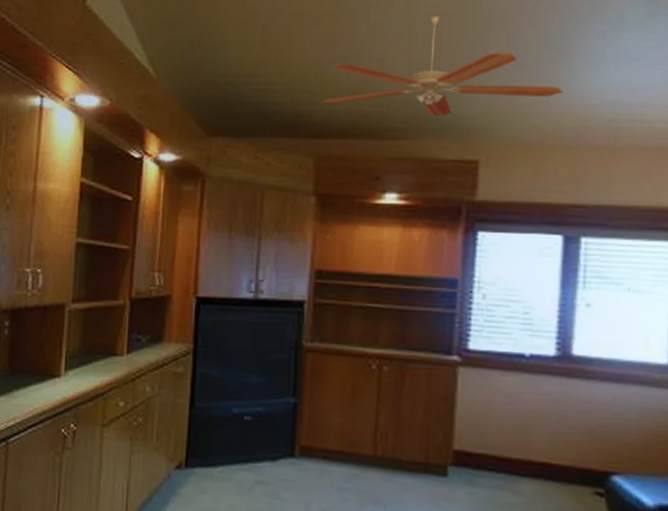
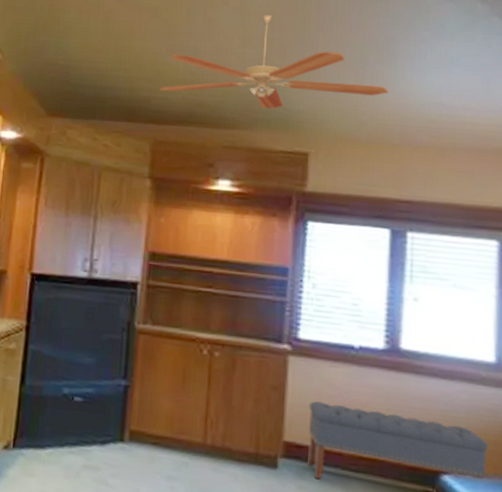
bench: none [477,410,659,485] -> present [308,401,488,481]

